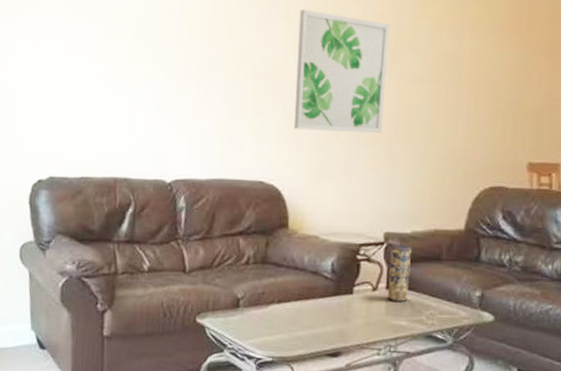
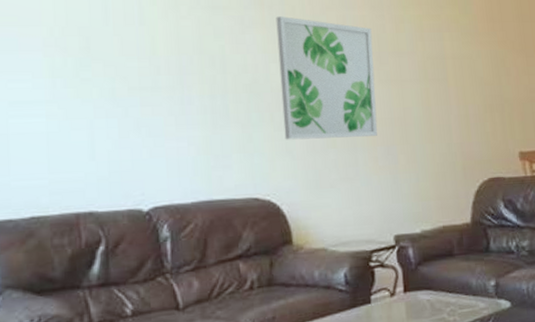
vase: present [387,244,412,303] -> none [403,245,427,305]

